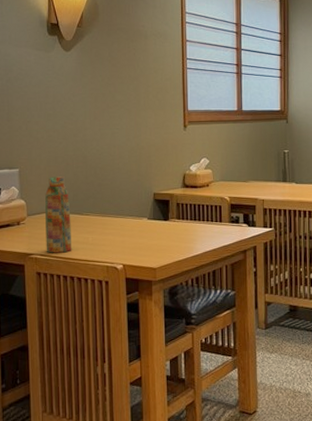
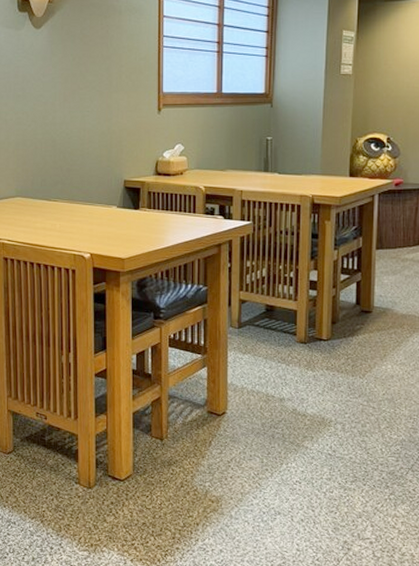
water bottle: present [45,176,72,253] -> none [13,160,40,239]

